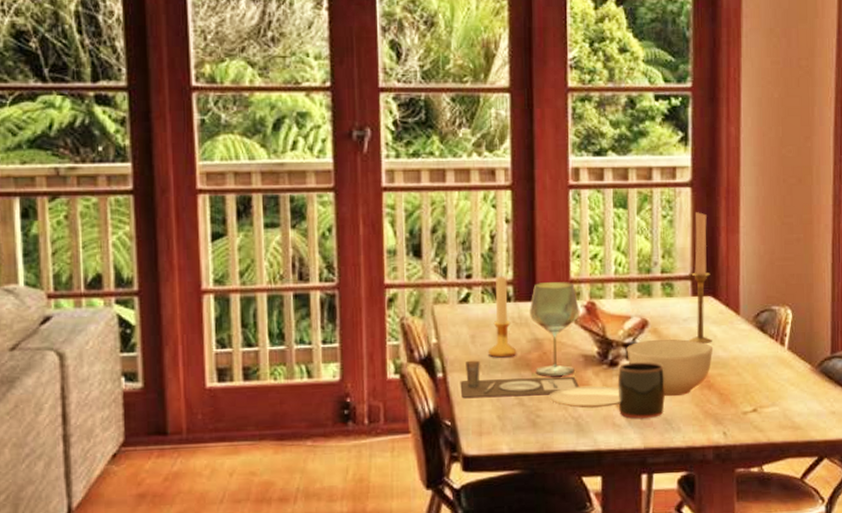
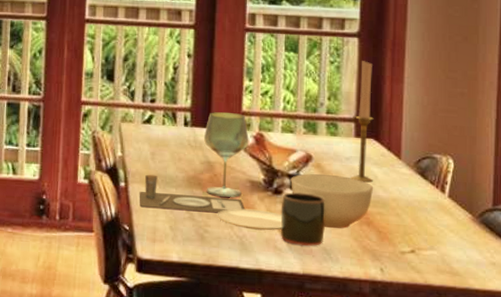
candle holder: present [487,275,517,358] -> none [165,102,191,175]

